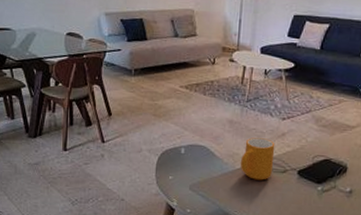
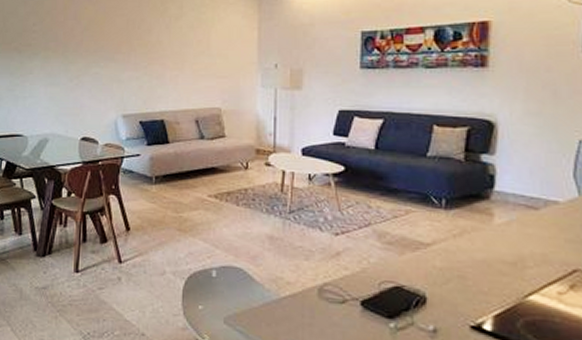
mug: present [240,137,275,180] -> none [285,257,329,313]

